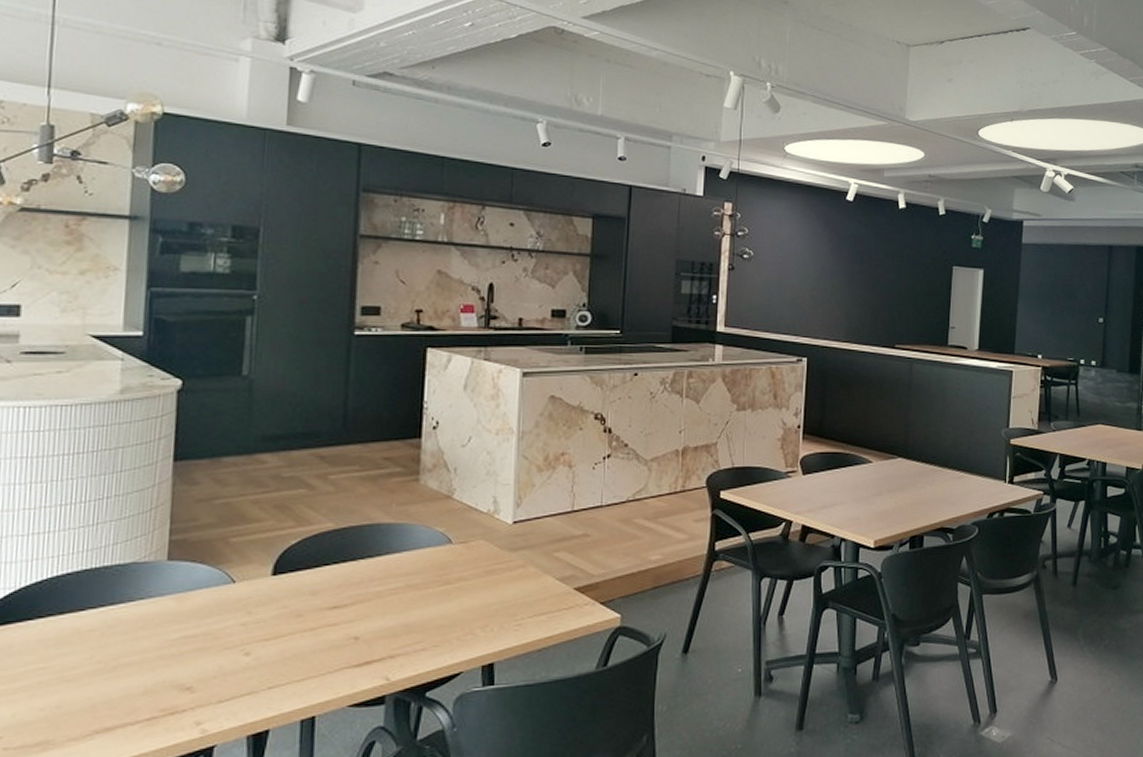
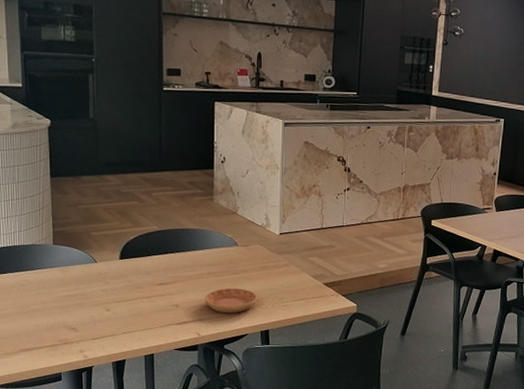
saucer: none [399,604,479,644] -> present [204,288,258,314]

